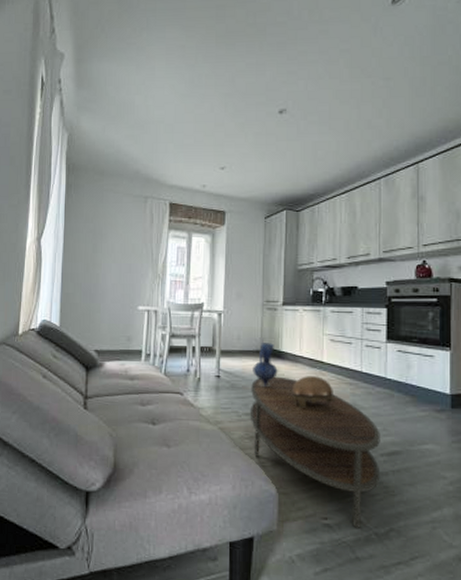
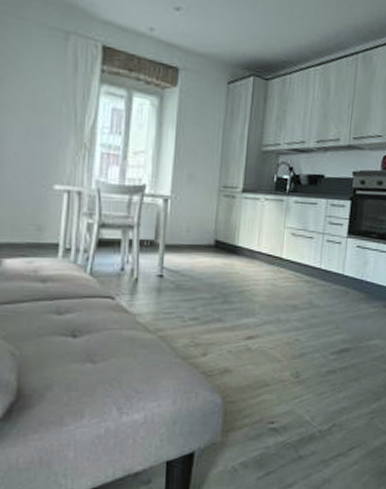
coffee table: present [249,376,380,528] -> none [196,275,333,428]
vase: present [253,343,278,388] -> none [203,236,232,288]
decorative bowl: present [292,376,335,409] -> none [246,274,291,311]

